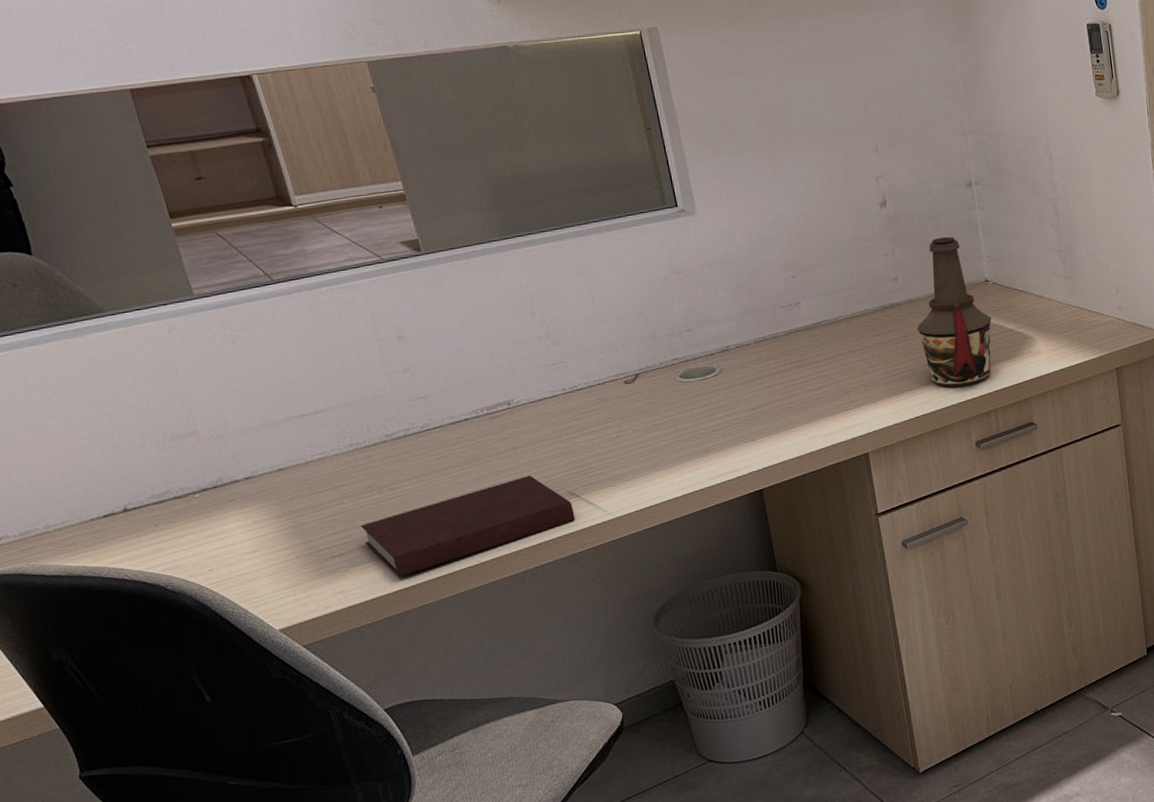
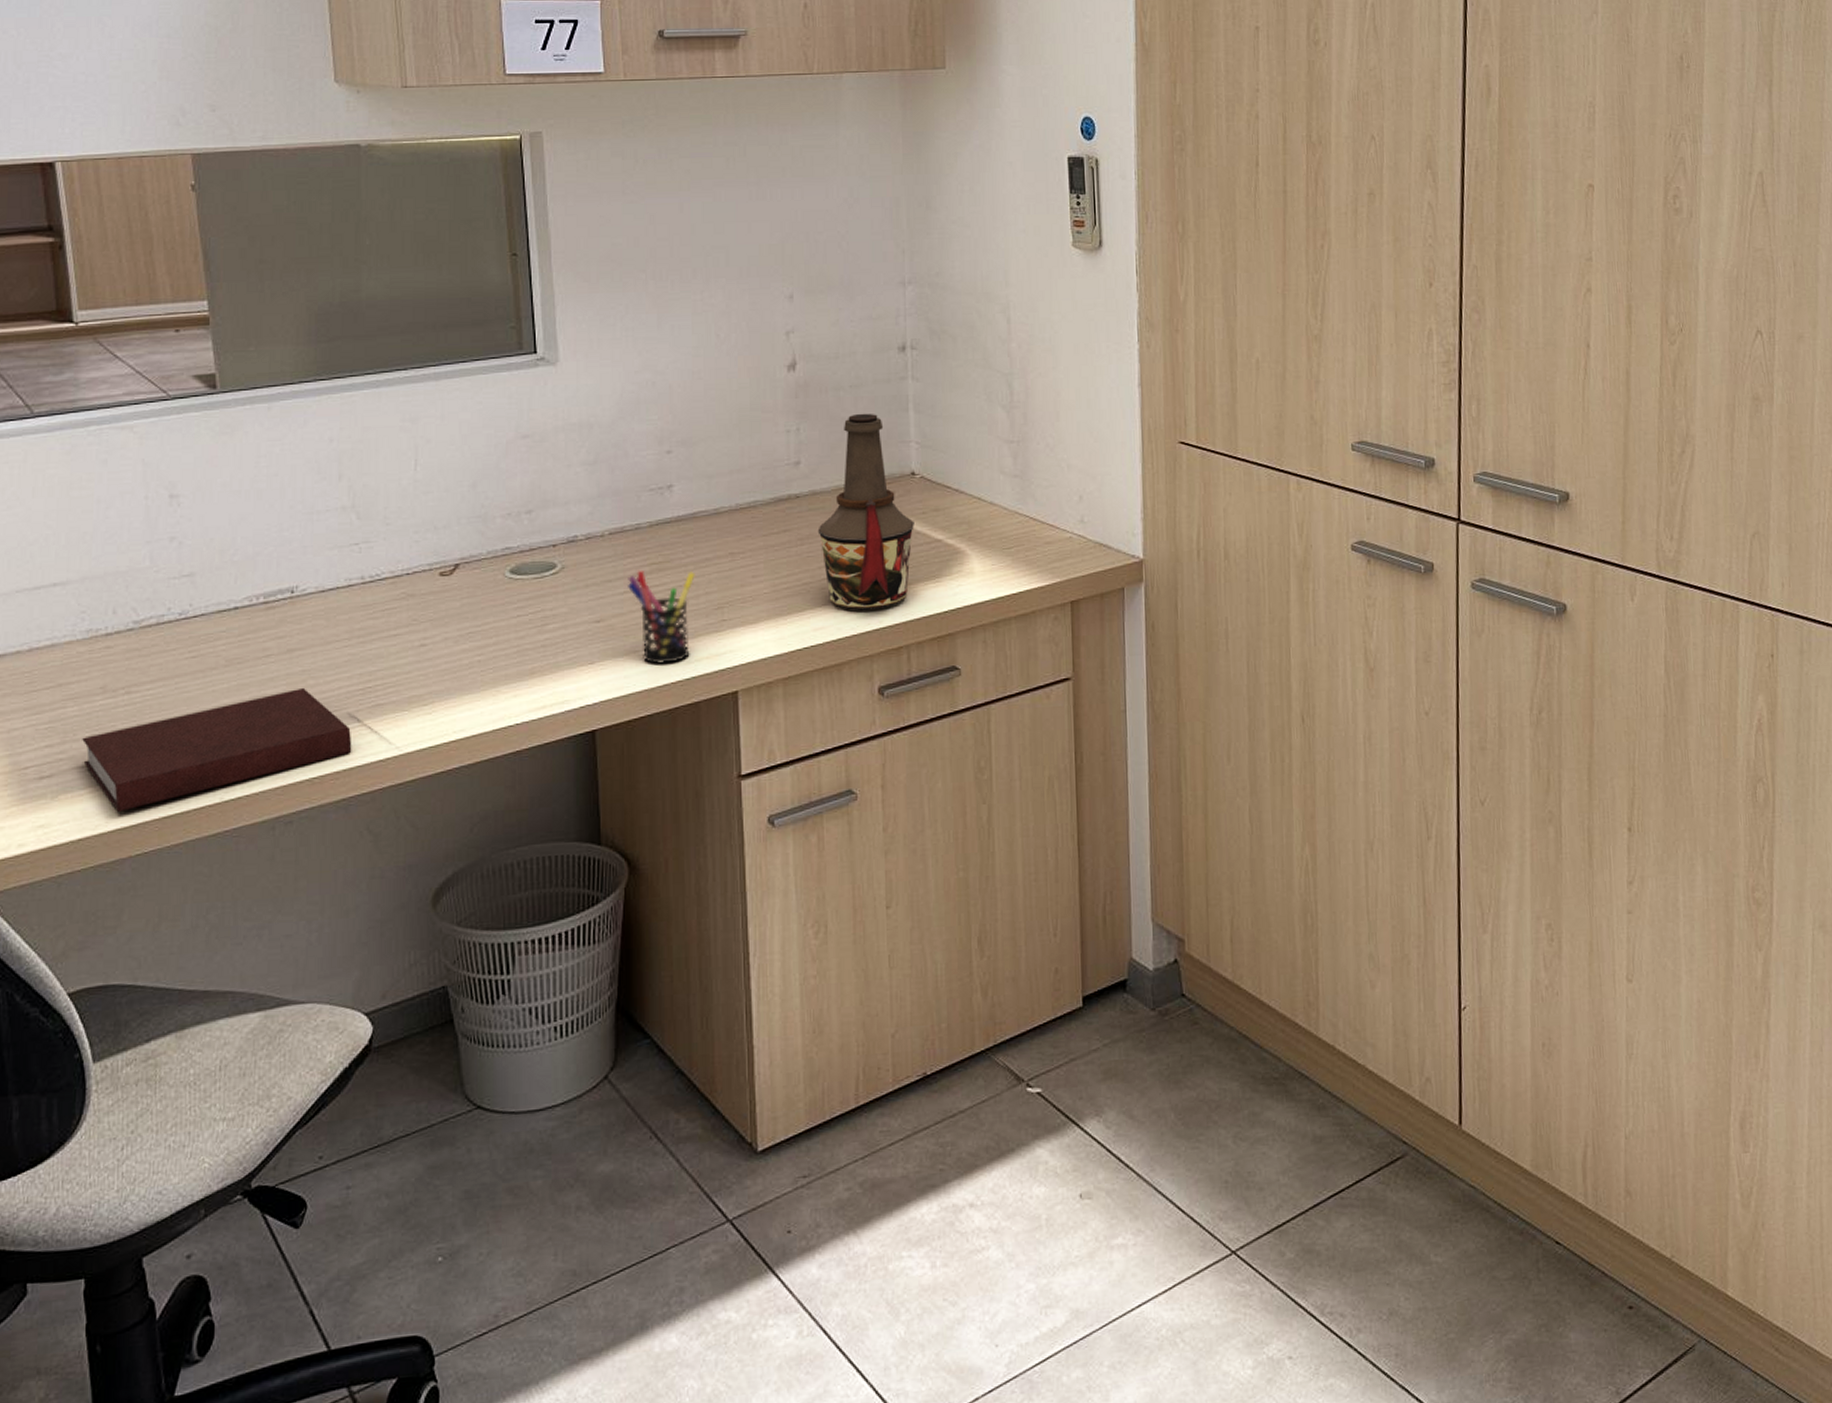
pen holder: none [773,367,828,438] -> present [628,570,695,664]

